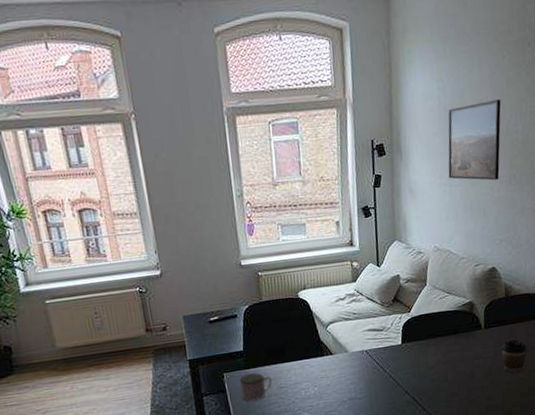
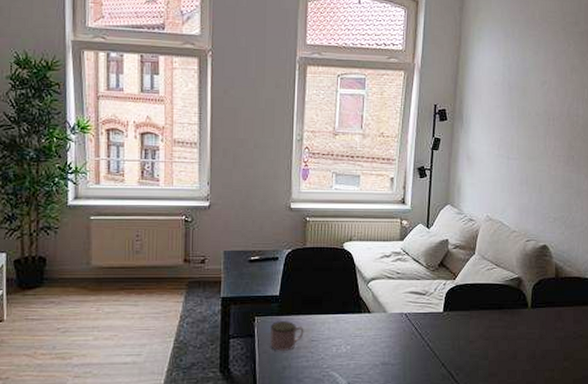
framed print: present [448,99,501,181] -> none [507,83,564,159]
coffee cup: present [502,339,527,373] -> none [548,324,574,360]

